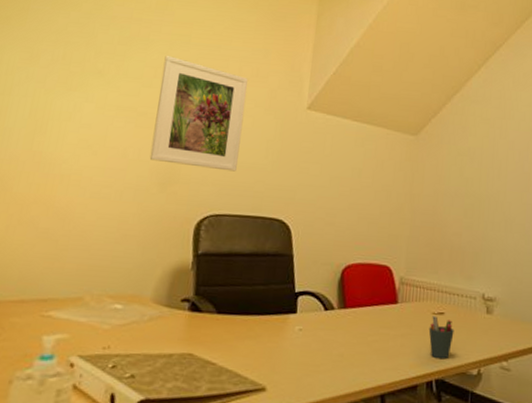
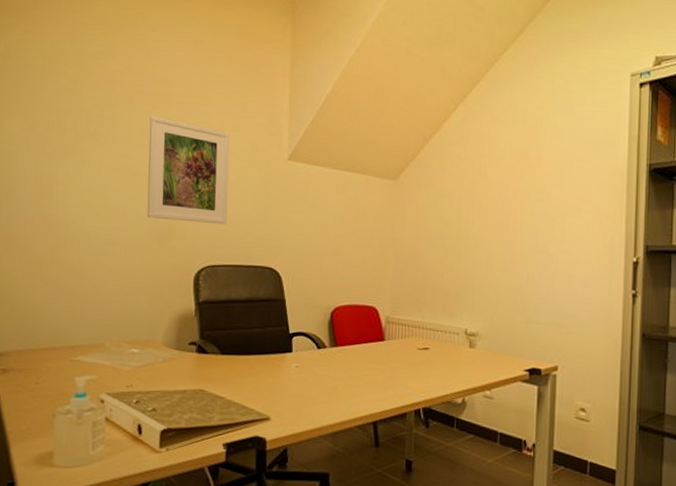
pen holder: present [428,316,454,359] -> none [415,351,439,390]

